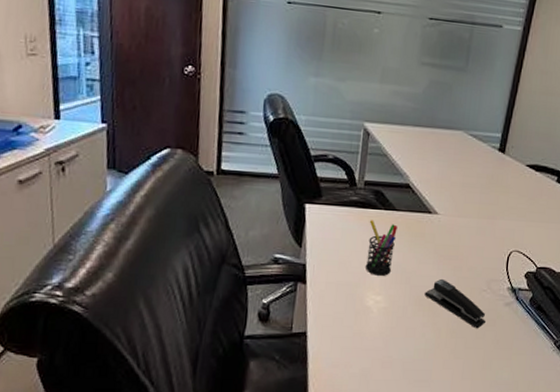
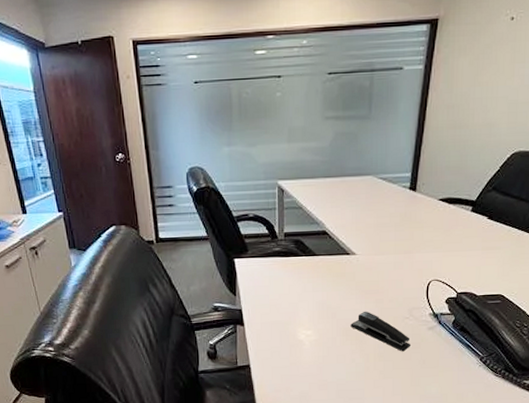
pen holder: present [366,220,398,276] -> none [293,266,319,314]

